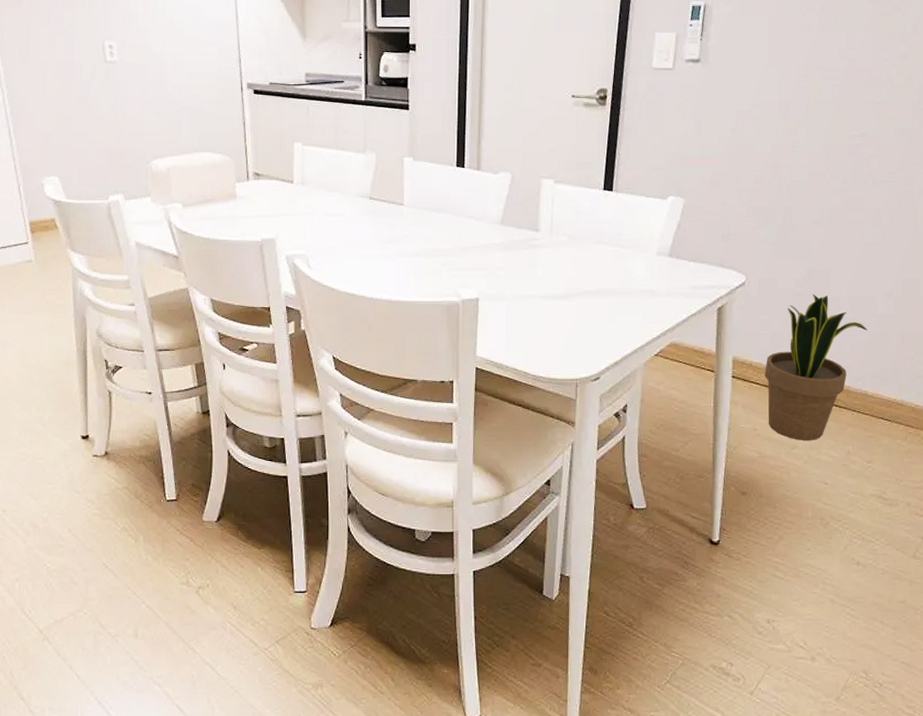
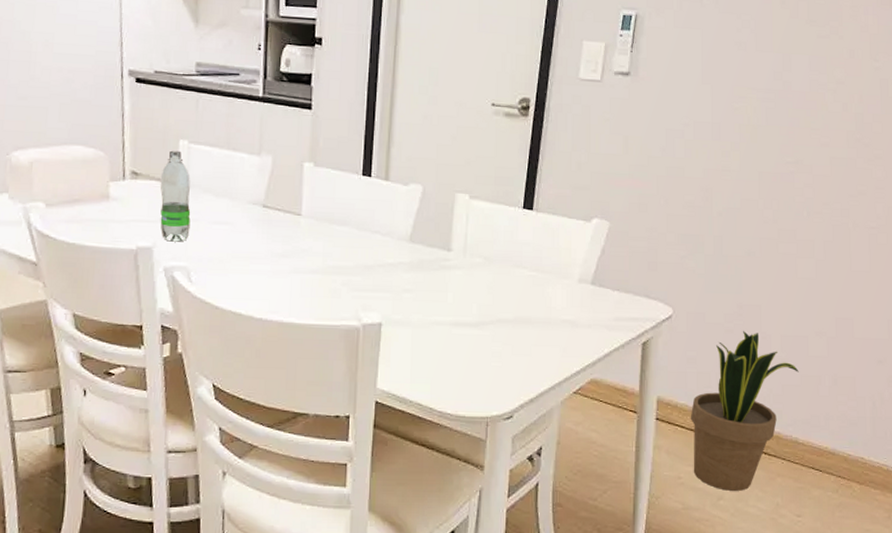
bottle: none [279,152,307,233] -> present [160,150,191,242]

